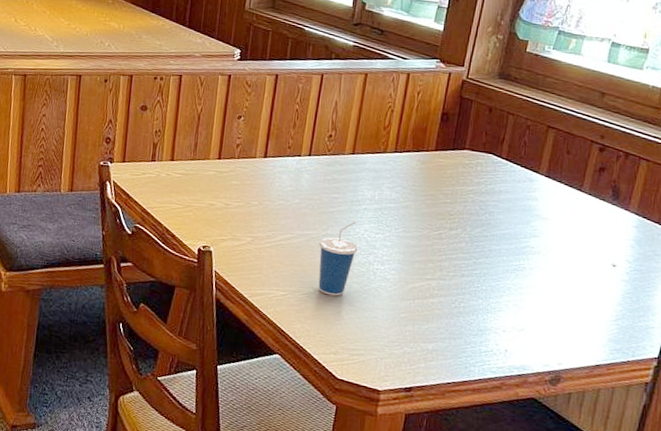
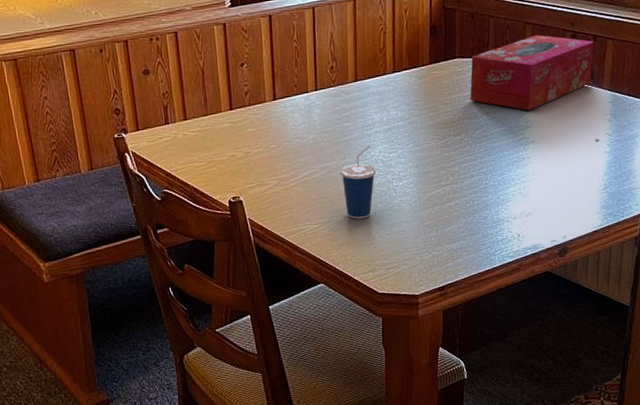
tissue box: none [473,141,626,219] -> present [470,34,595,111]

